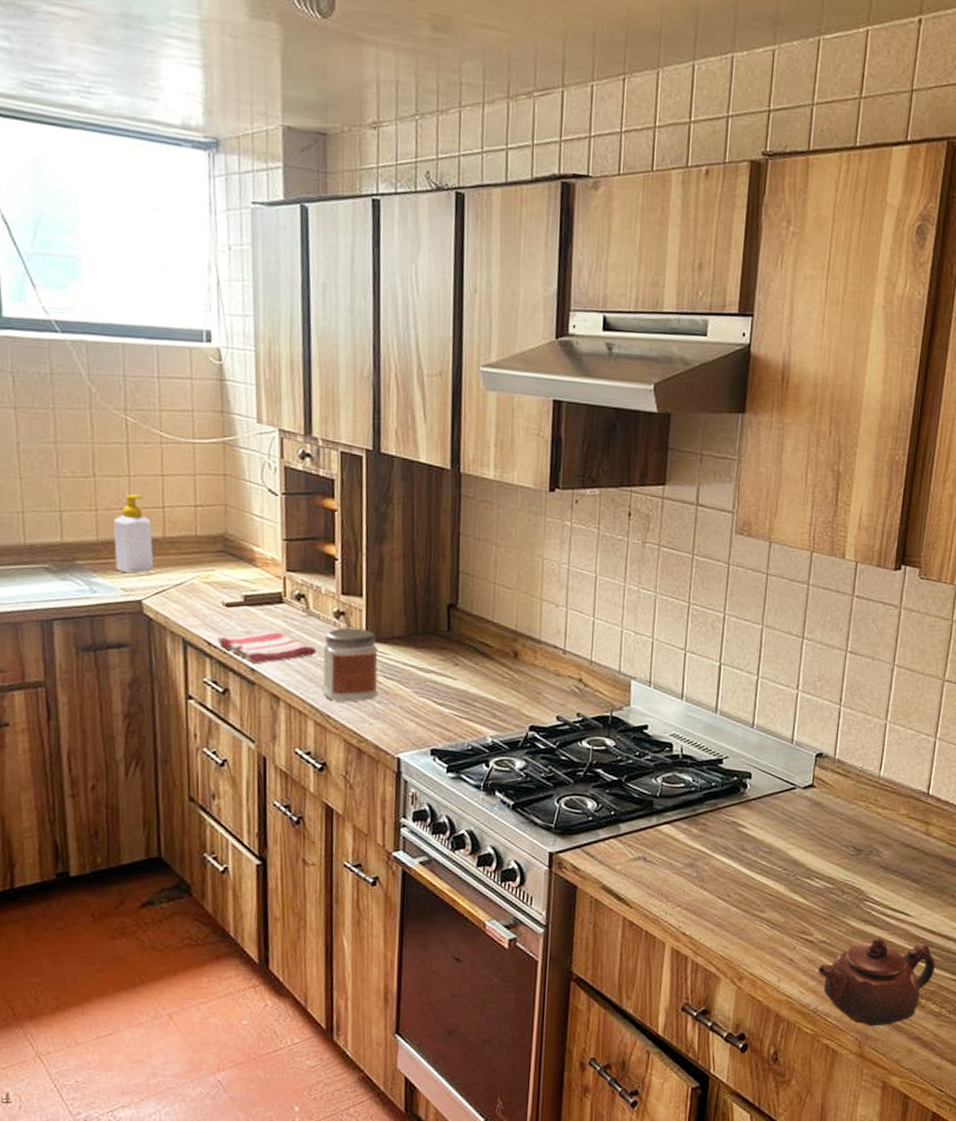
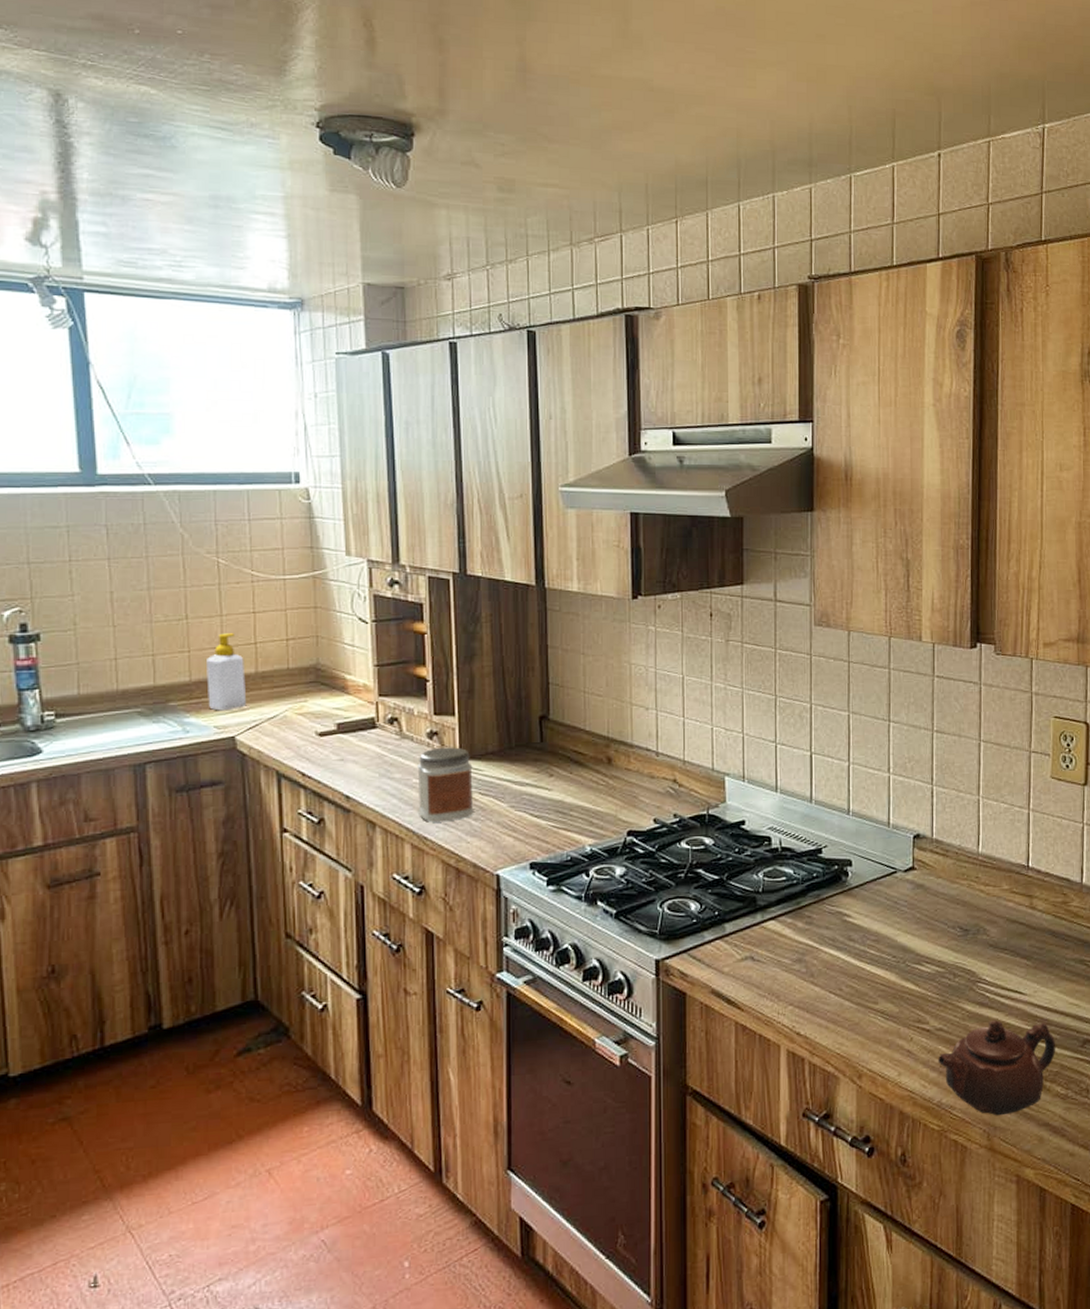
dish towel: present [217,630,317,664] -> none [311,756,412,791]

